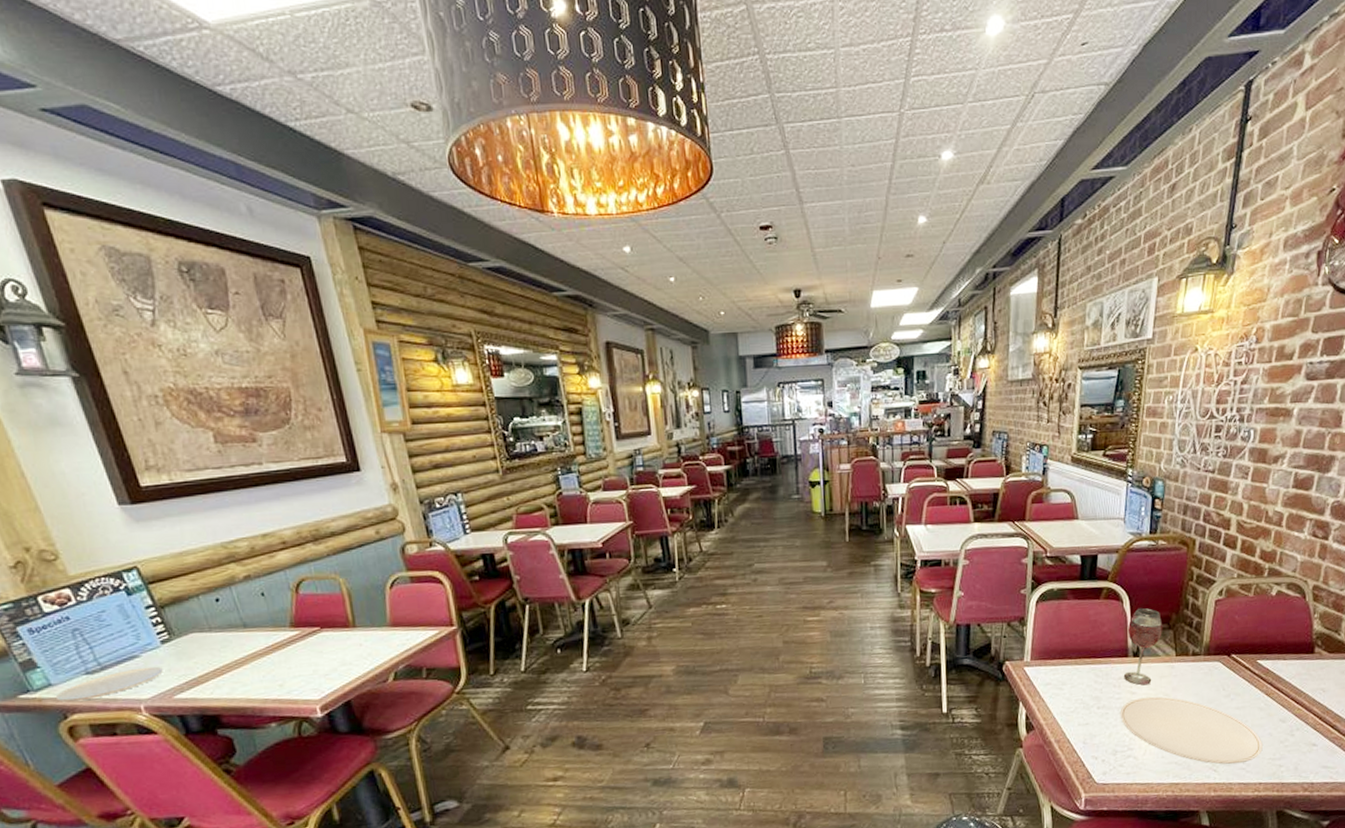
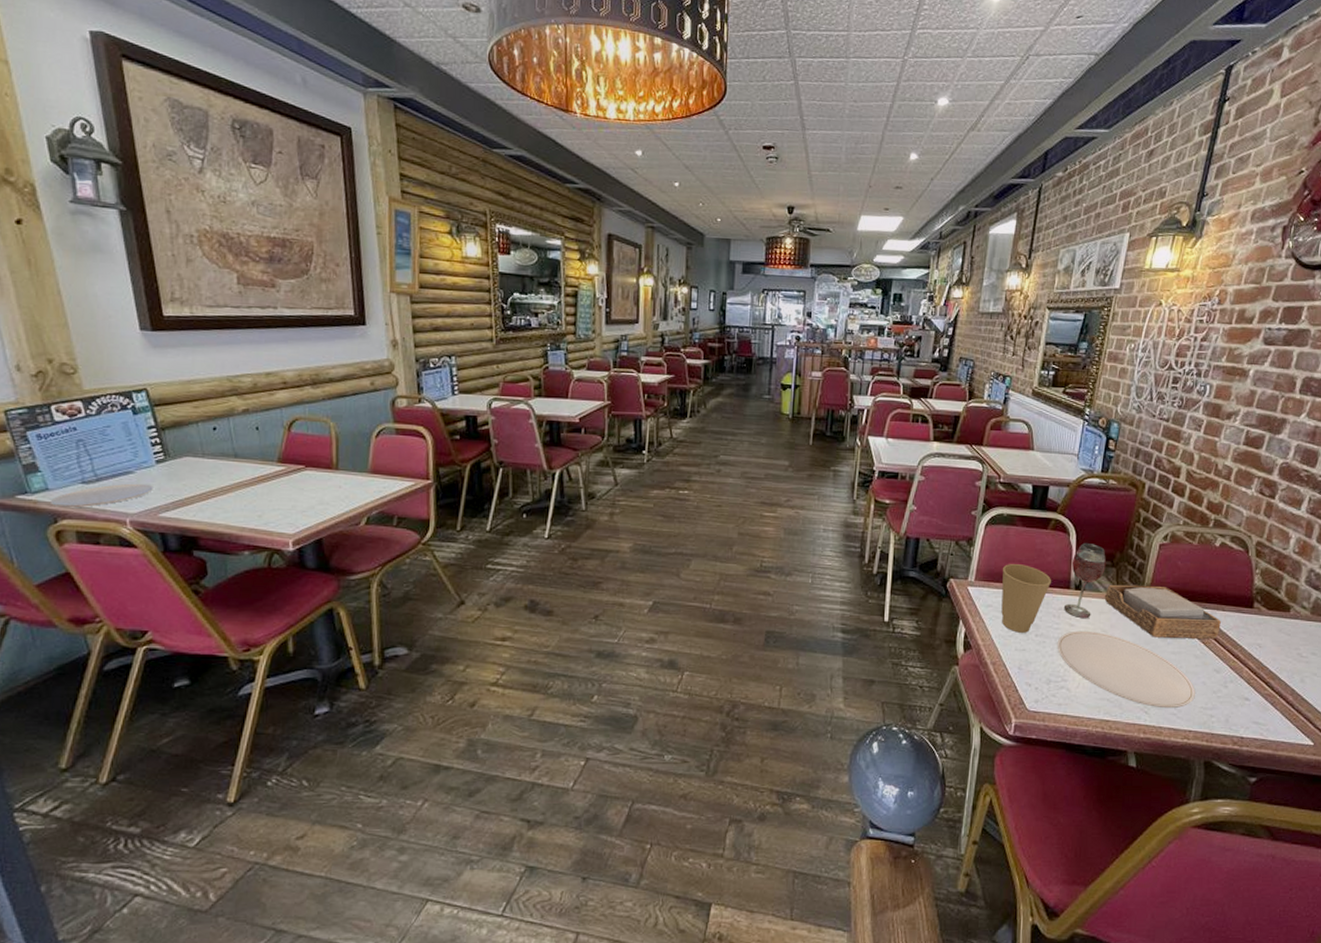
cup: none [1057,638,1109,708] -> present [1001,564,1052,633]
napkin holder: none [1163,643,1283,695] -> present [1104,584,1221,640]

